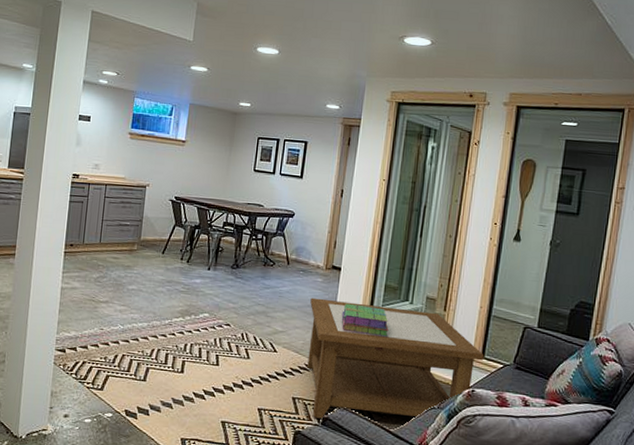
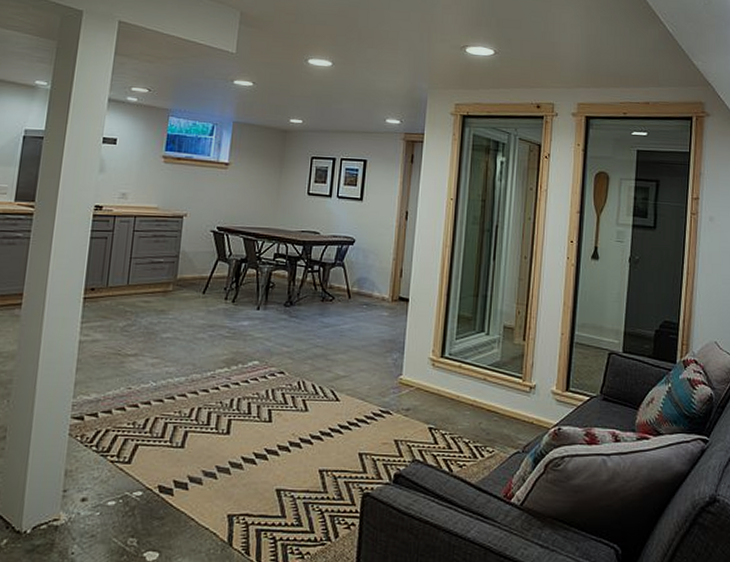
coffee table: present [307,297,484,419] -> none [375,334,569,476]
stack of books: present [341,303,389,337] -> none [411,339,464,374]

